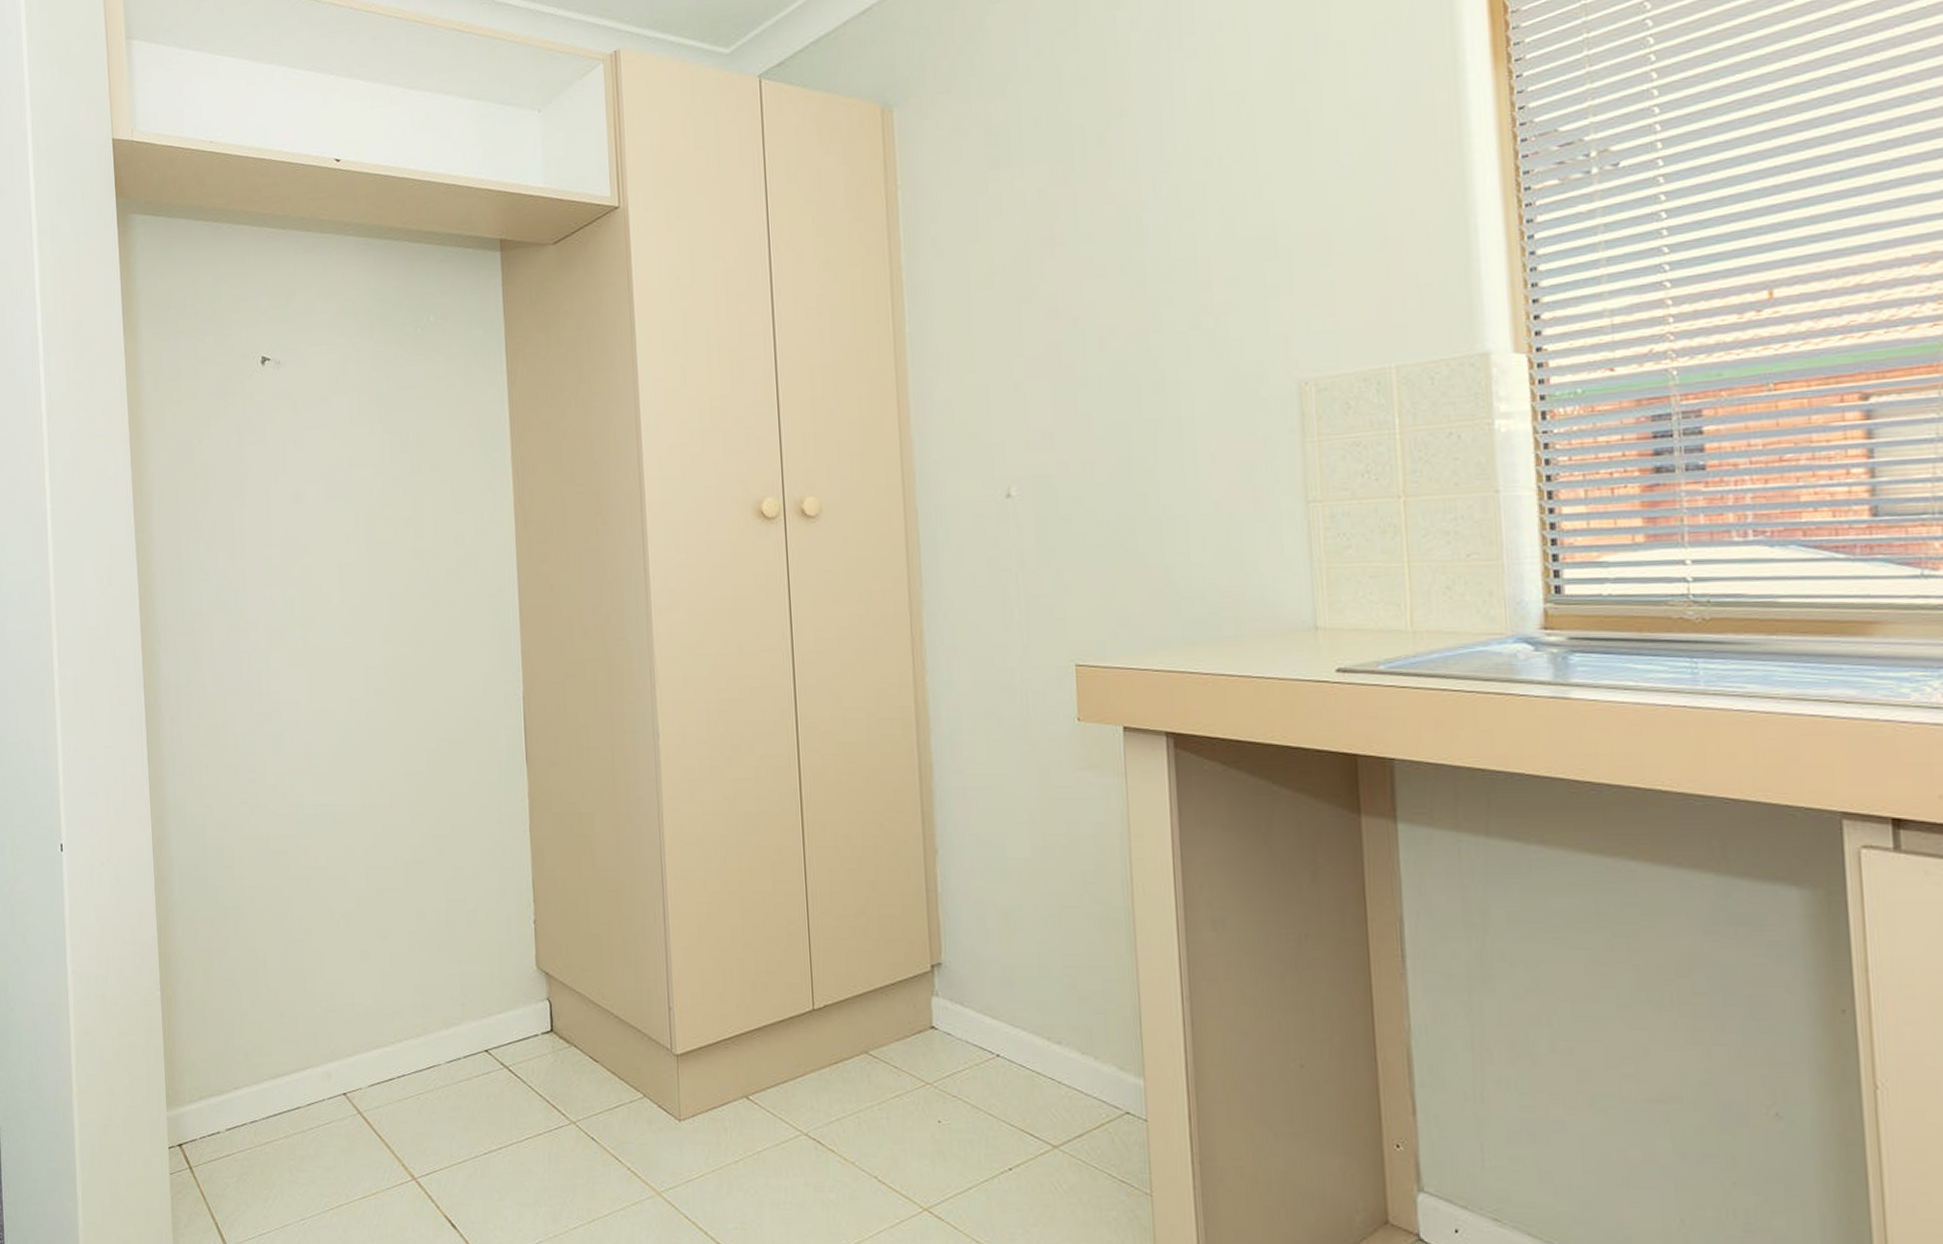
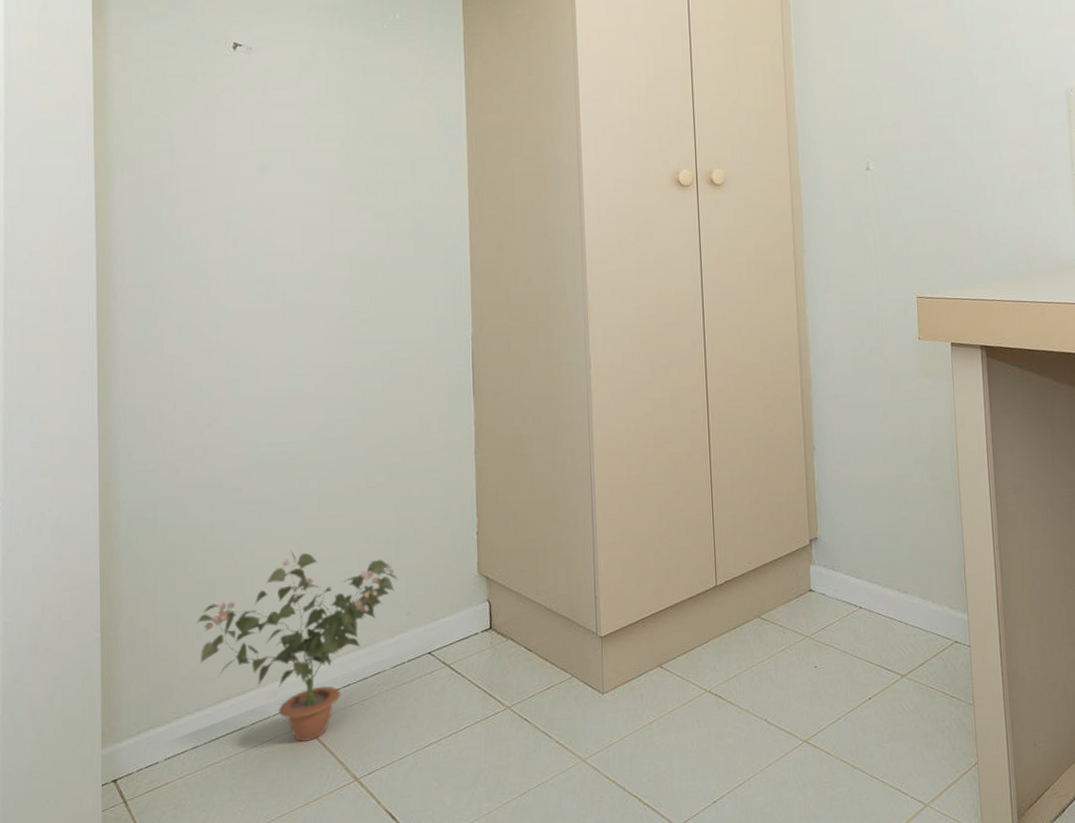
potted plant: none [250,924,452,1131] -> present [197,551,399,742]

